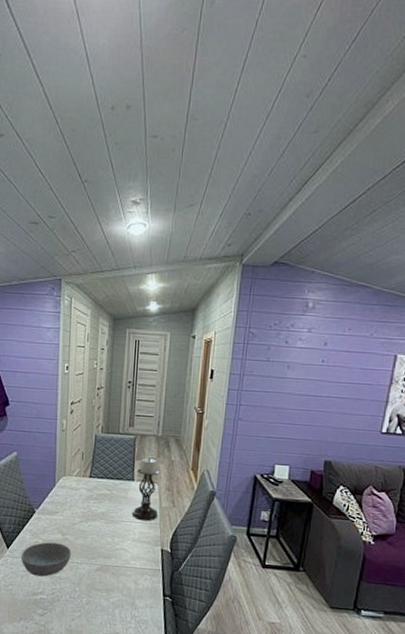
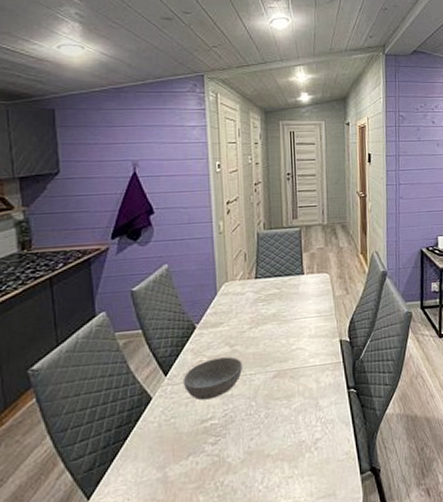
candle holder: present [131,457,160,521] -> none [305,248,333,315]

